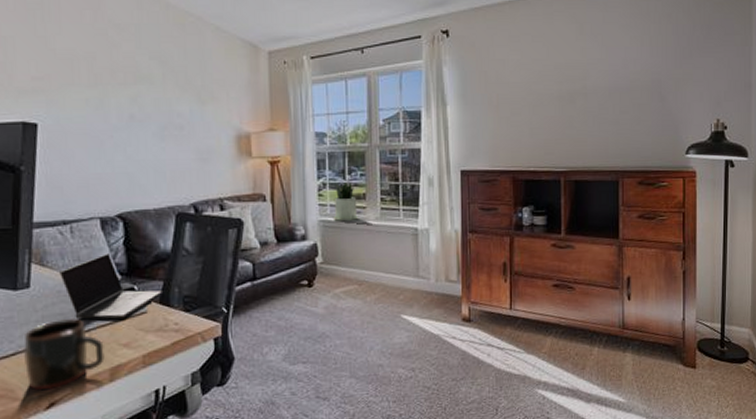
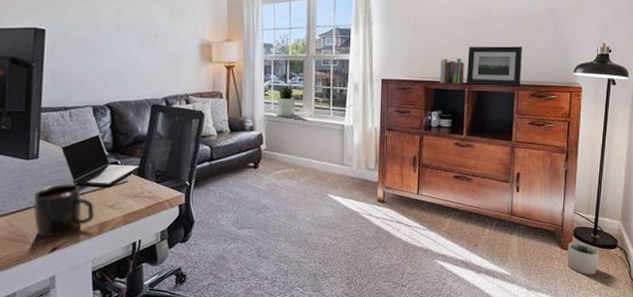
books: none [530,143,559,174] -> present [440,58,465,85]
picture frame: none [561,126,625,174] -> present [466,46,522,86]
planter: none [692,356,728,397] -> present [567,241,599,275]

